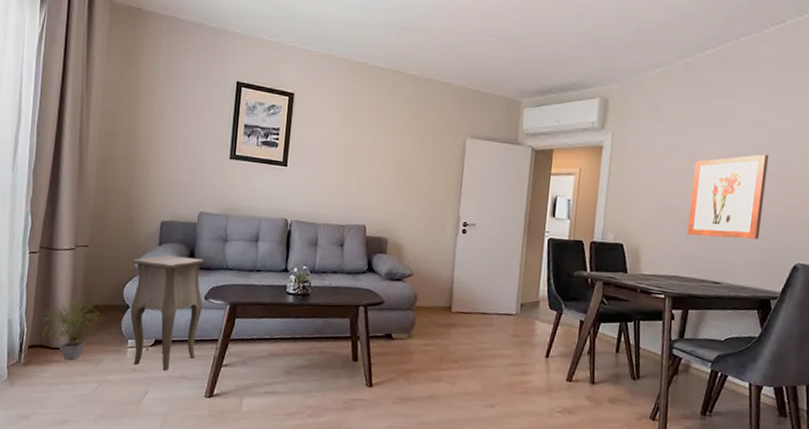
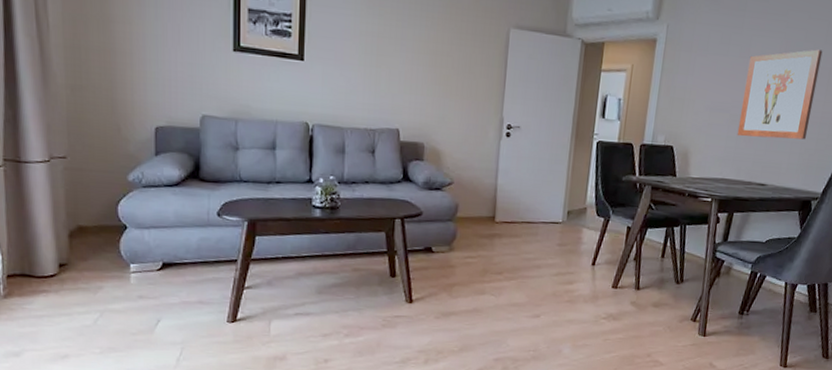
potted plant: present [41,297,104,360] -> none [18,217,97,289]
side table: present [130,255,204,371] -> none [125,166,215,296]

